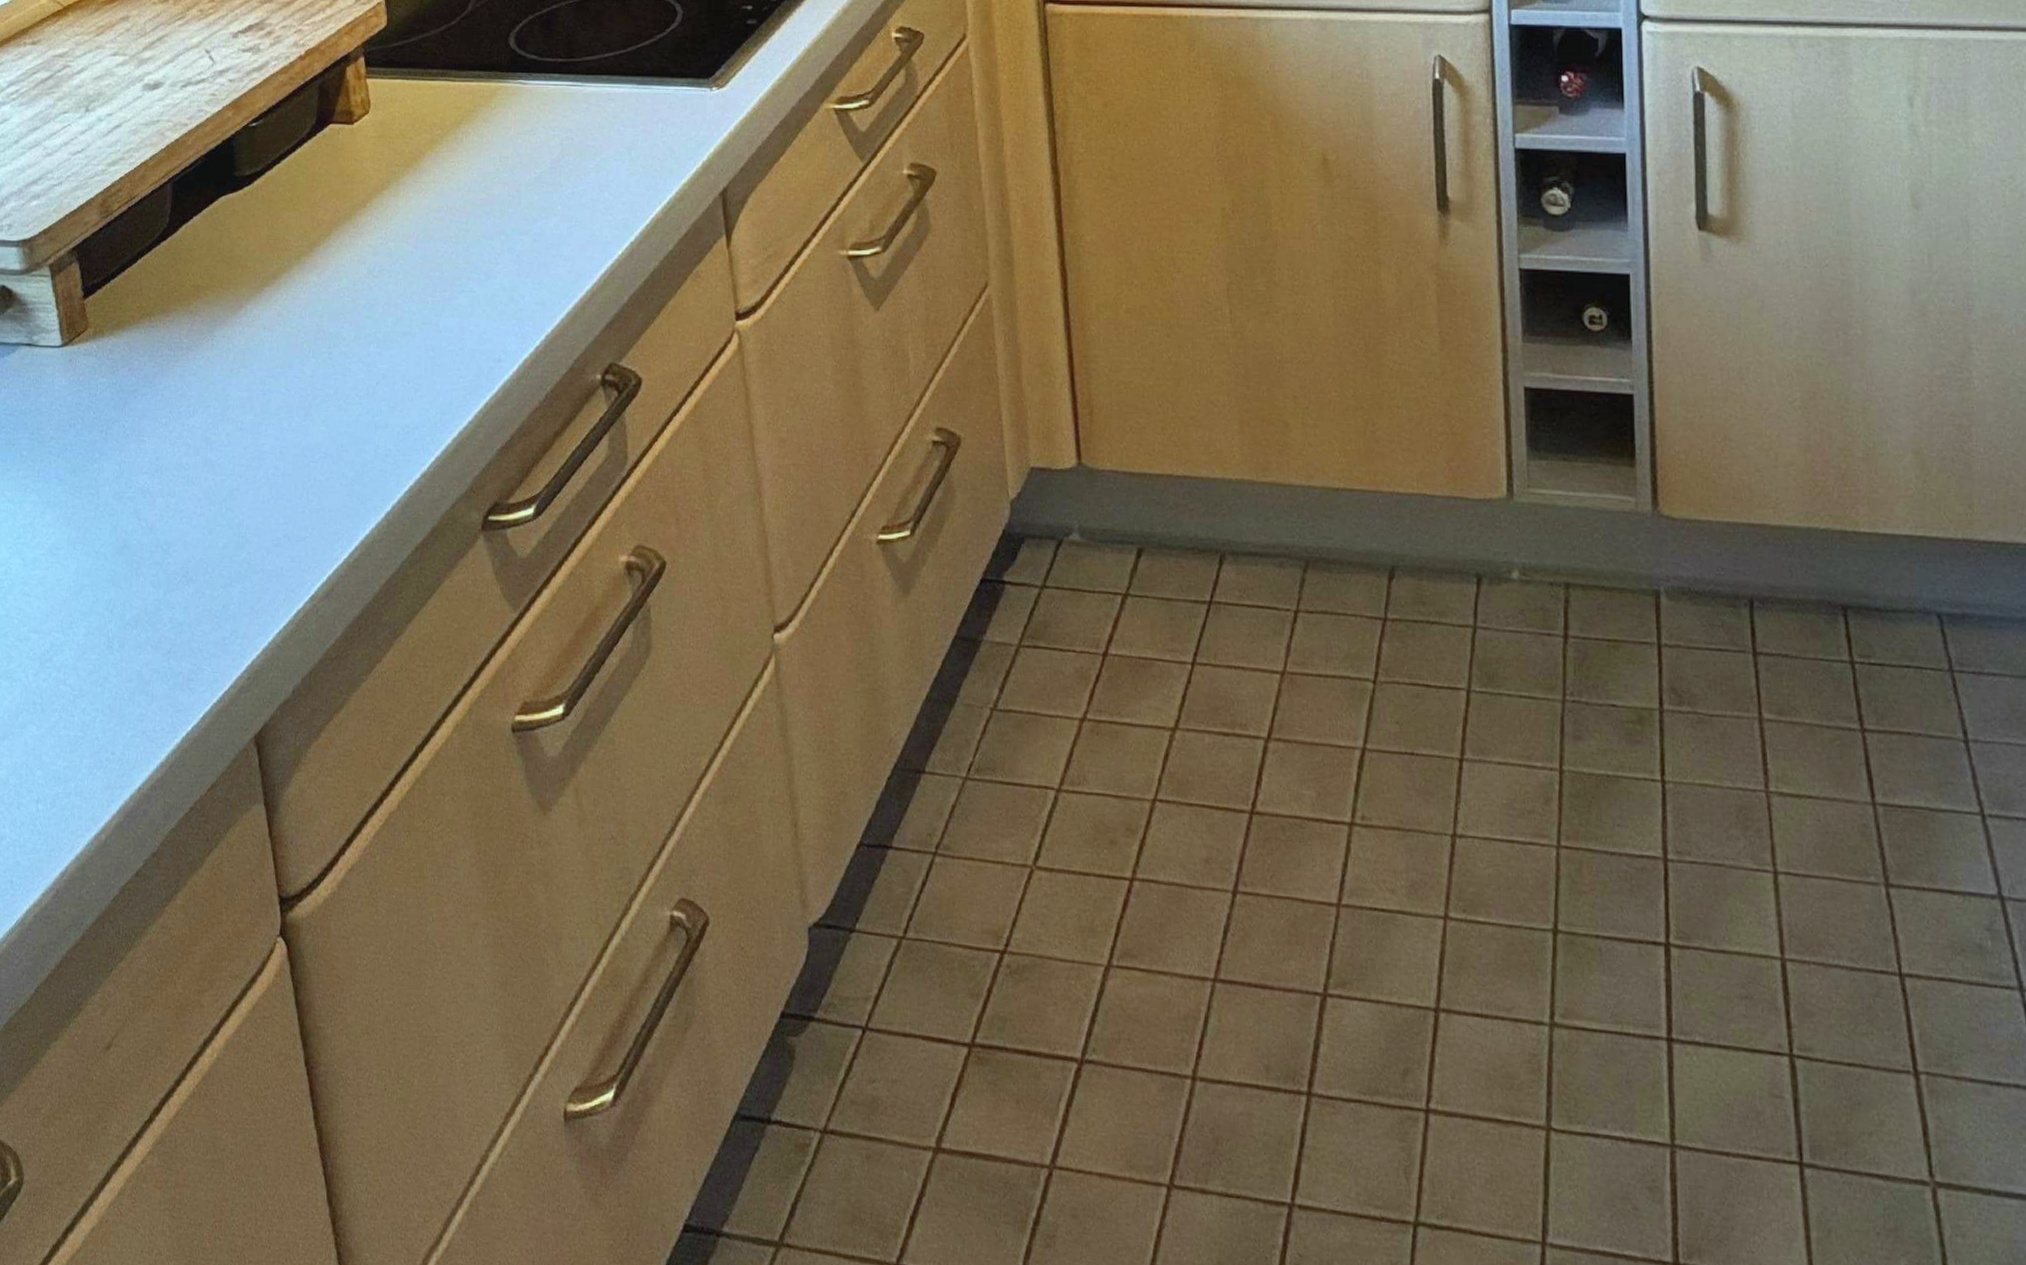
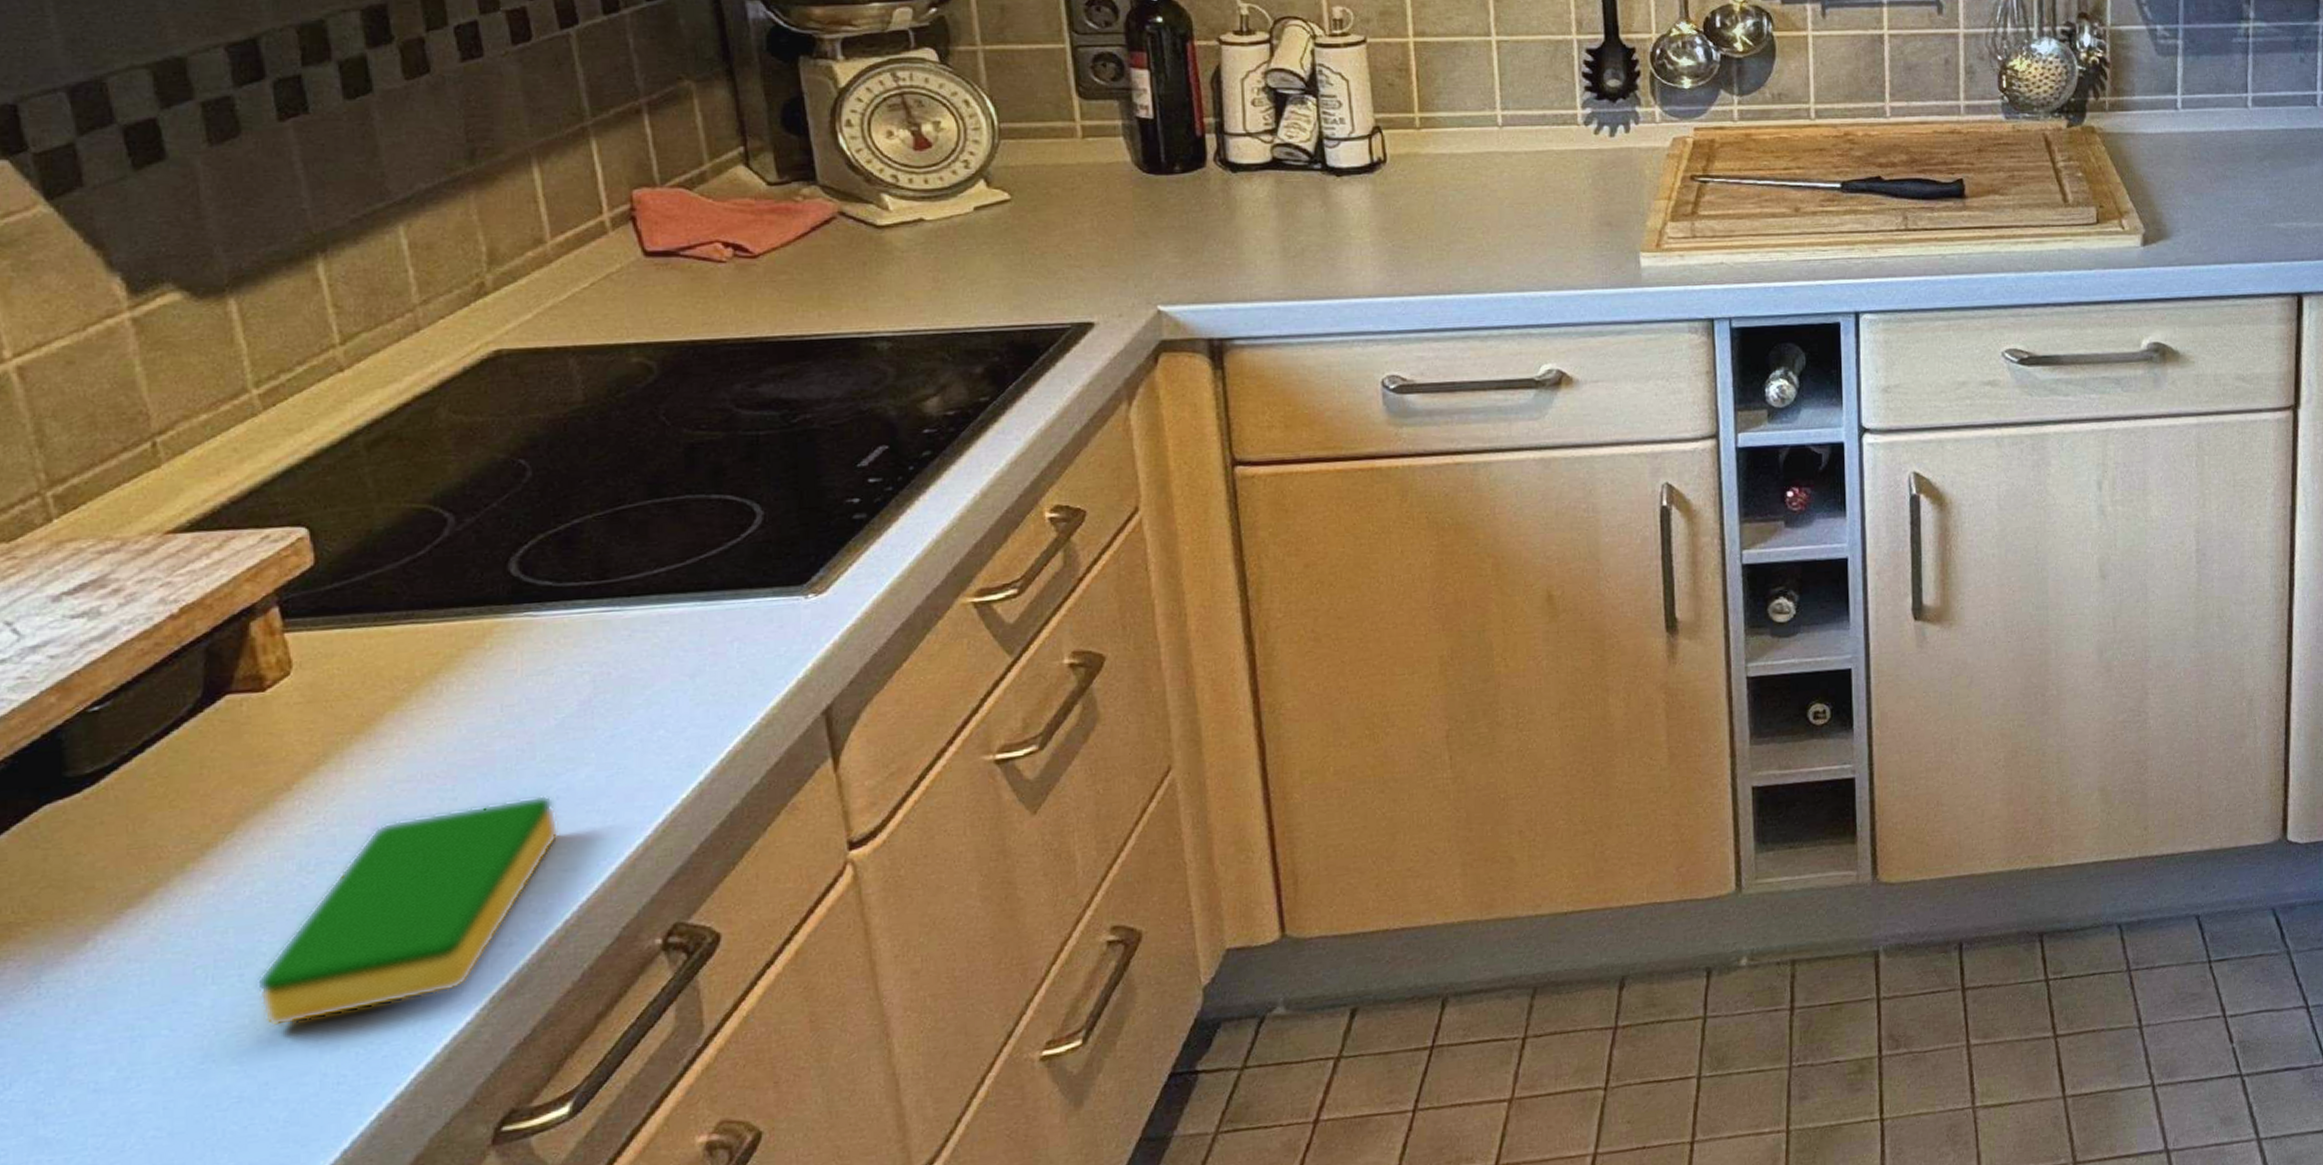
dish sponge: none [339,236,535,401] -> present [256,794,560,1027]

